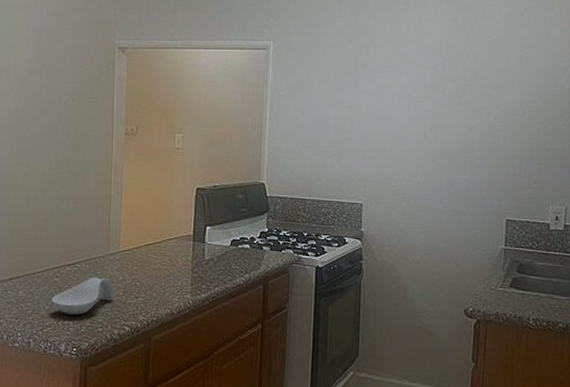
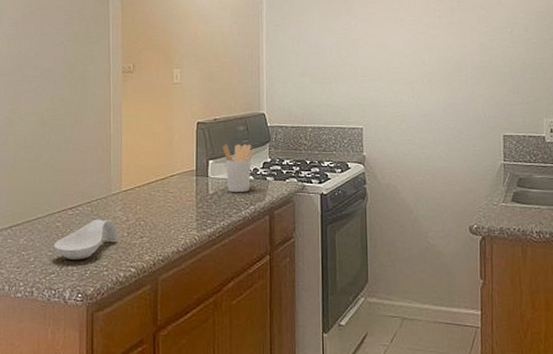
utensil holder: none [221,212,254,260] -> present [222,144,256,192]

